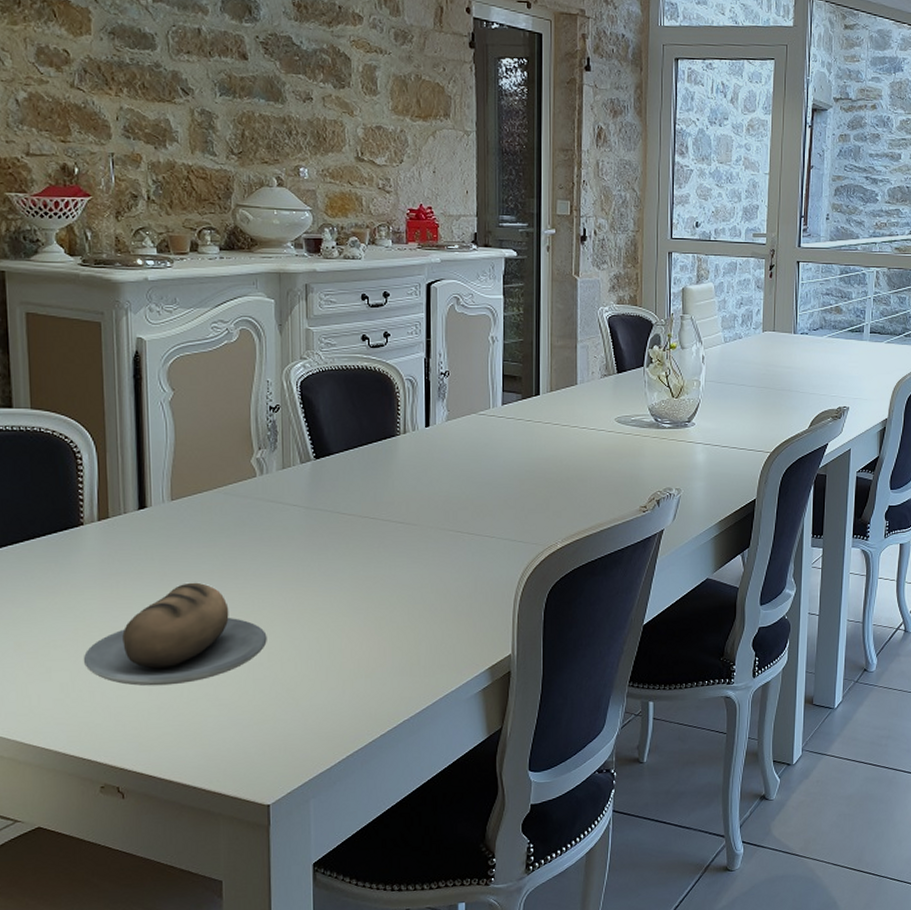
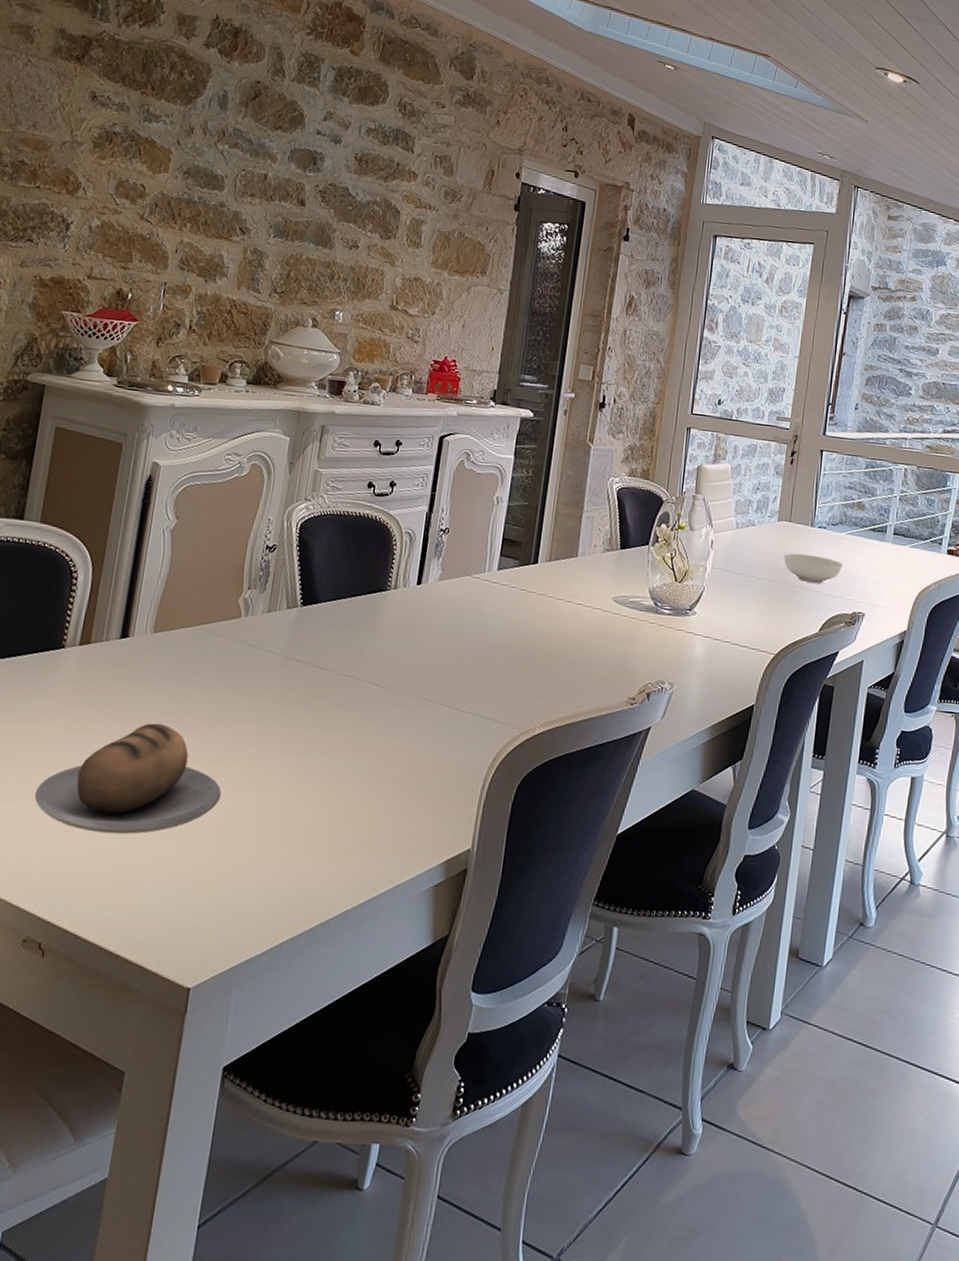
bowl: none [771,359,826,384] -> present [783,553,843,583]

